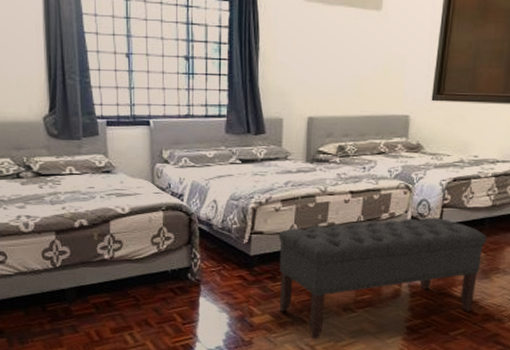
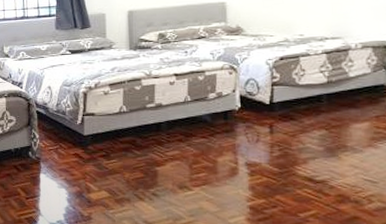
bench: present [278,217,488,340] -> none [109,95,328,217]

